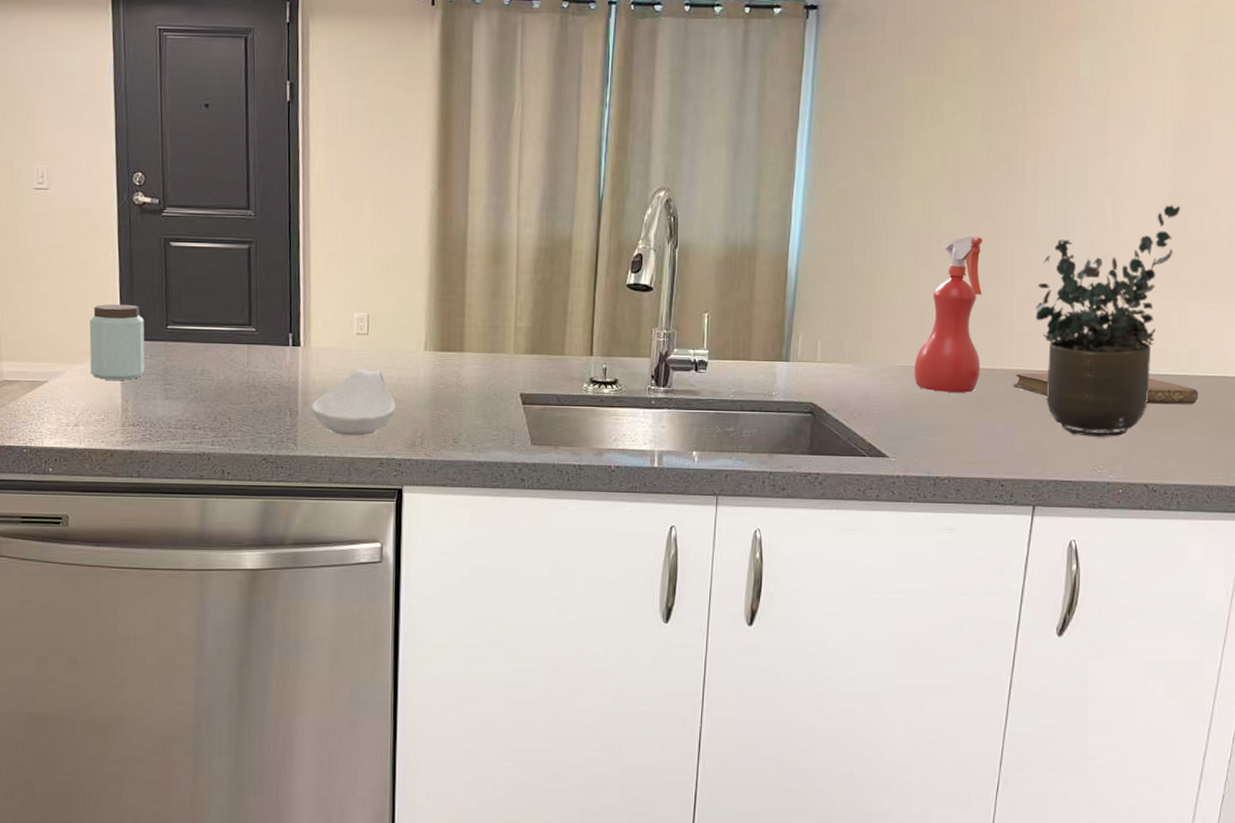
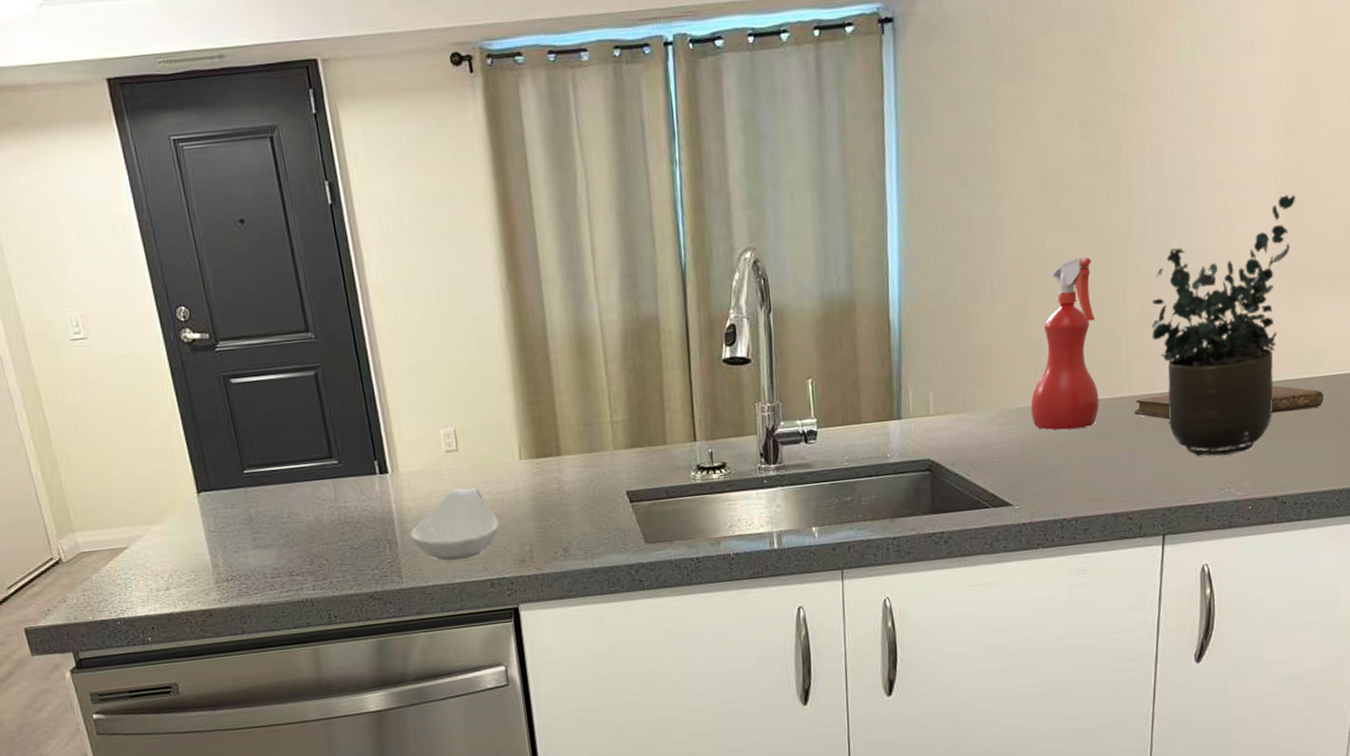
peanut butter: present [89,304,145,380] -> none [160,453,228,537]

